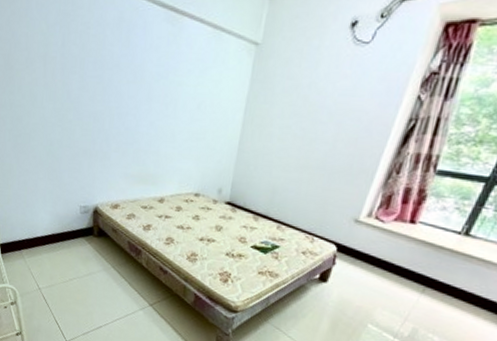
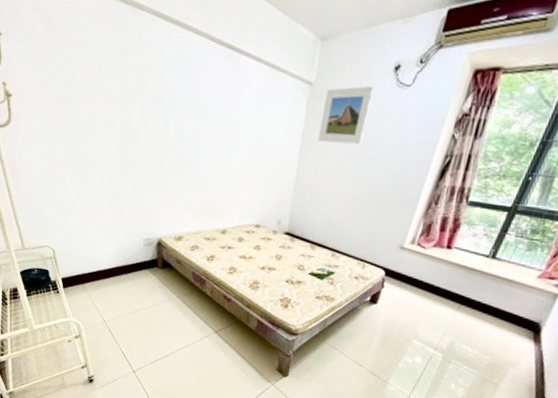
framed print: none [263,44,328,108] -> present [317,85,375,145]

